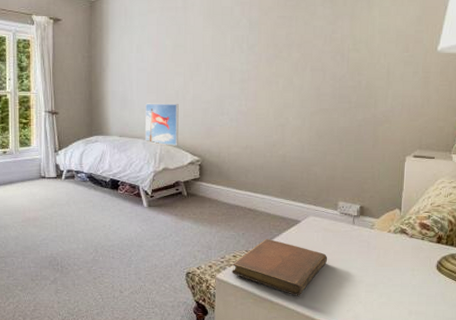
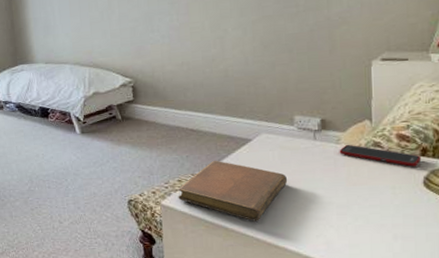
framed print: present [145,103,179,146] -> none [70,25,108,69]
cell phone: none [372,229,437,252] -> present [339,144,422,167]

